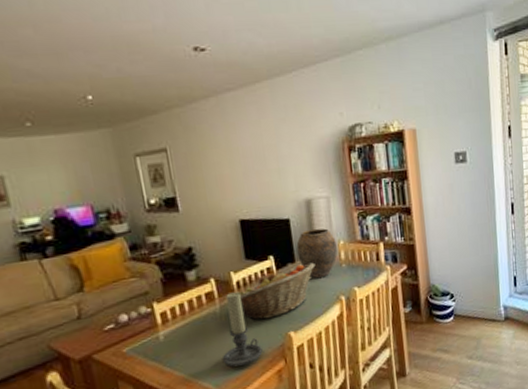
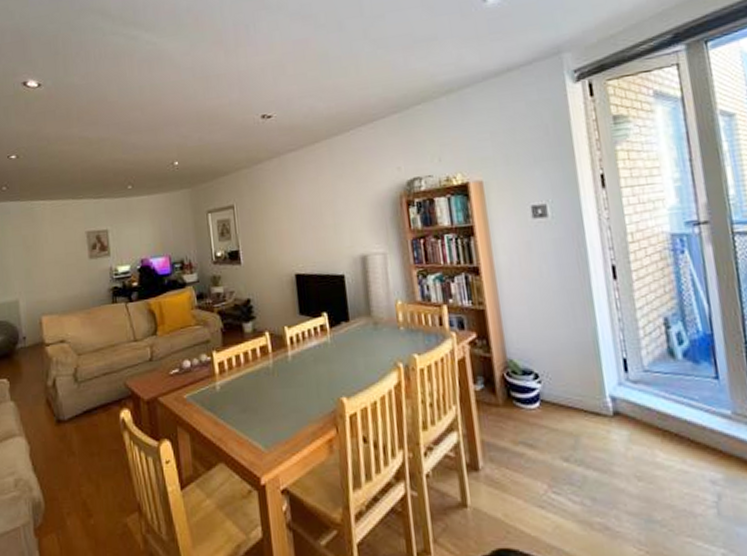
candle holder: present [222,291,263,367] -> none [272,348,313,429]
fruit basket: present [238,262,316,321] -> none [291,322,371,381]
vase: present [296,228,338,279] -> none [351,286,395,341]

